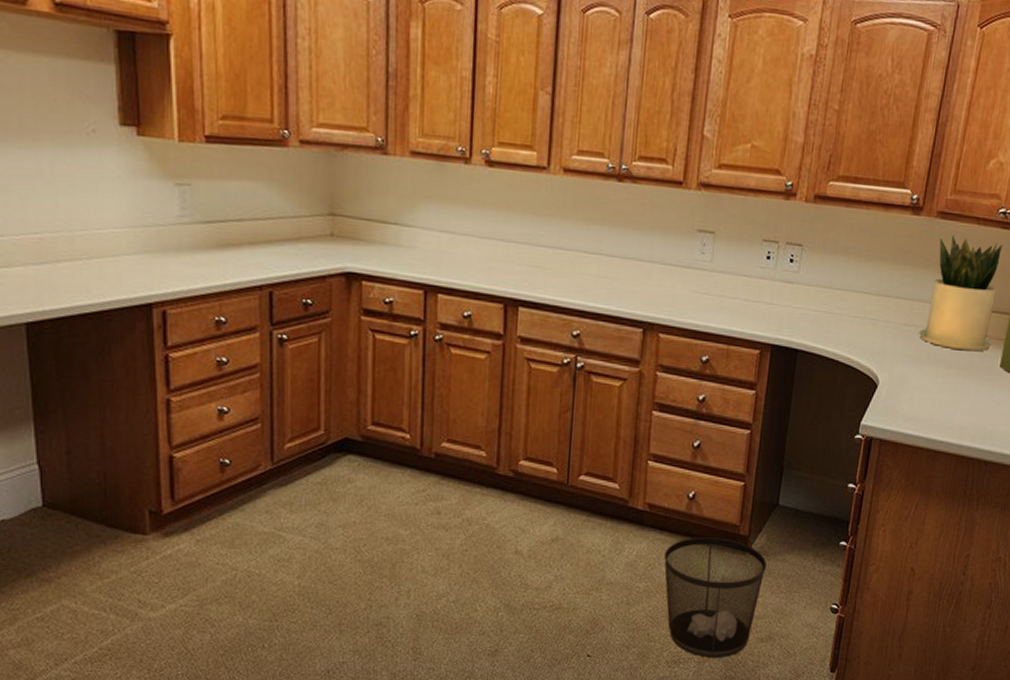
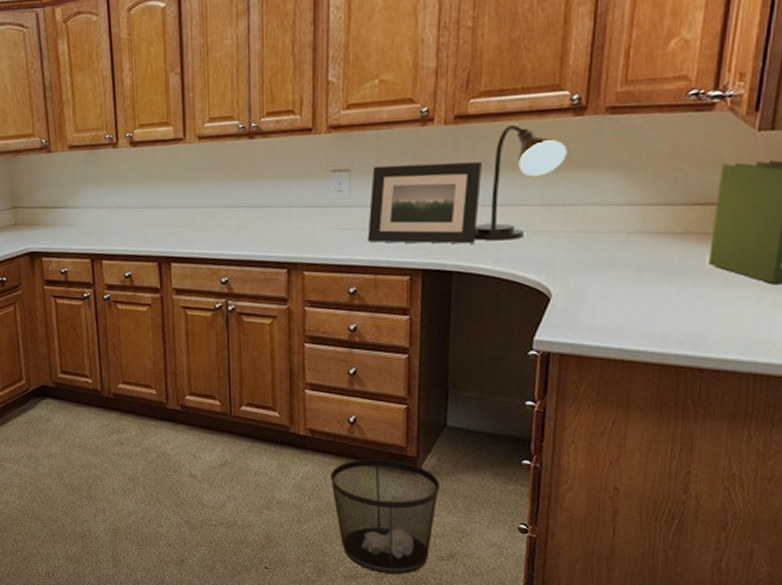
picture frame: none [724,233,834,324] -> present [367,162,482,244]
desk lamp: none [820,213,904,325] -> present [474,125,567,241]
planter: present [918,235,1002,352] -> none [595,127,697,252]

